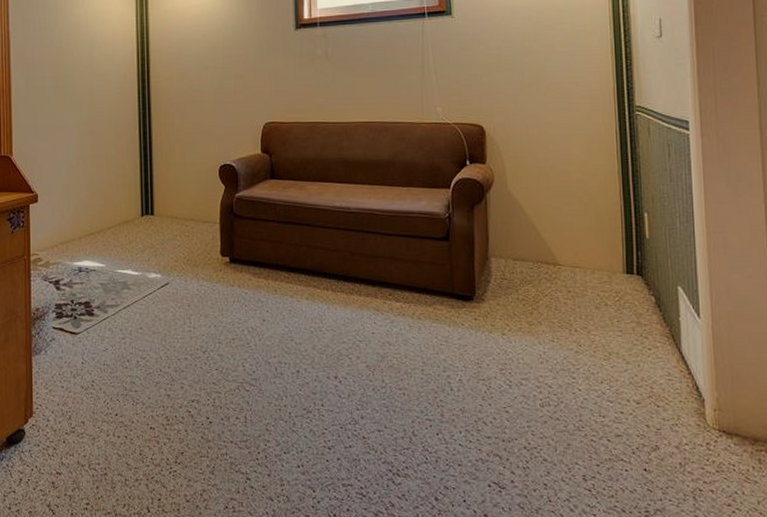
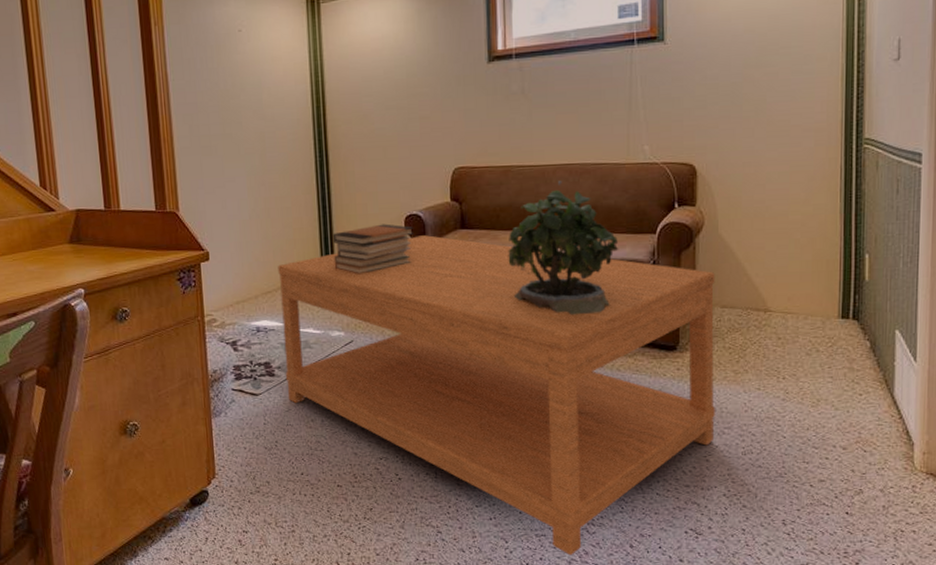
coffee table: none [101,184,512,507] -> present [278,235,715,556]
book stack: none [152,172,228,219] -> present [332,224,414,275]
potted plant: none [314,137,417,264] -> present [508,181,619,315]

